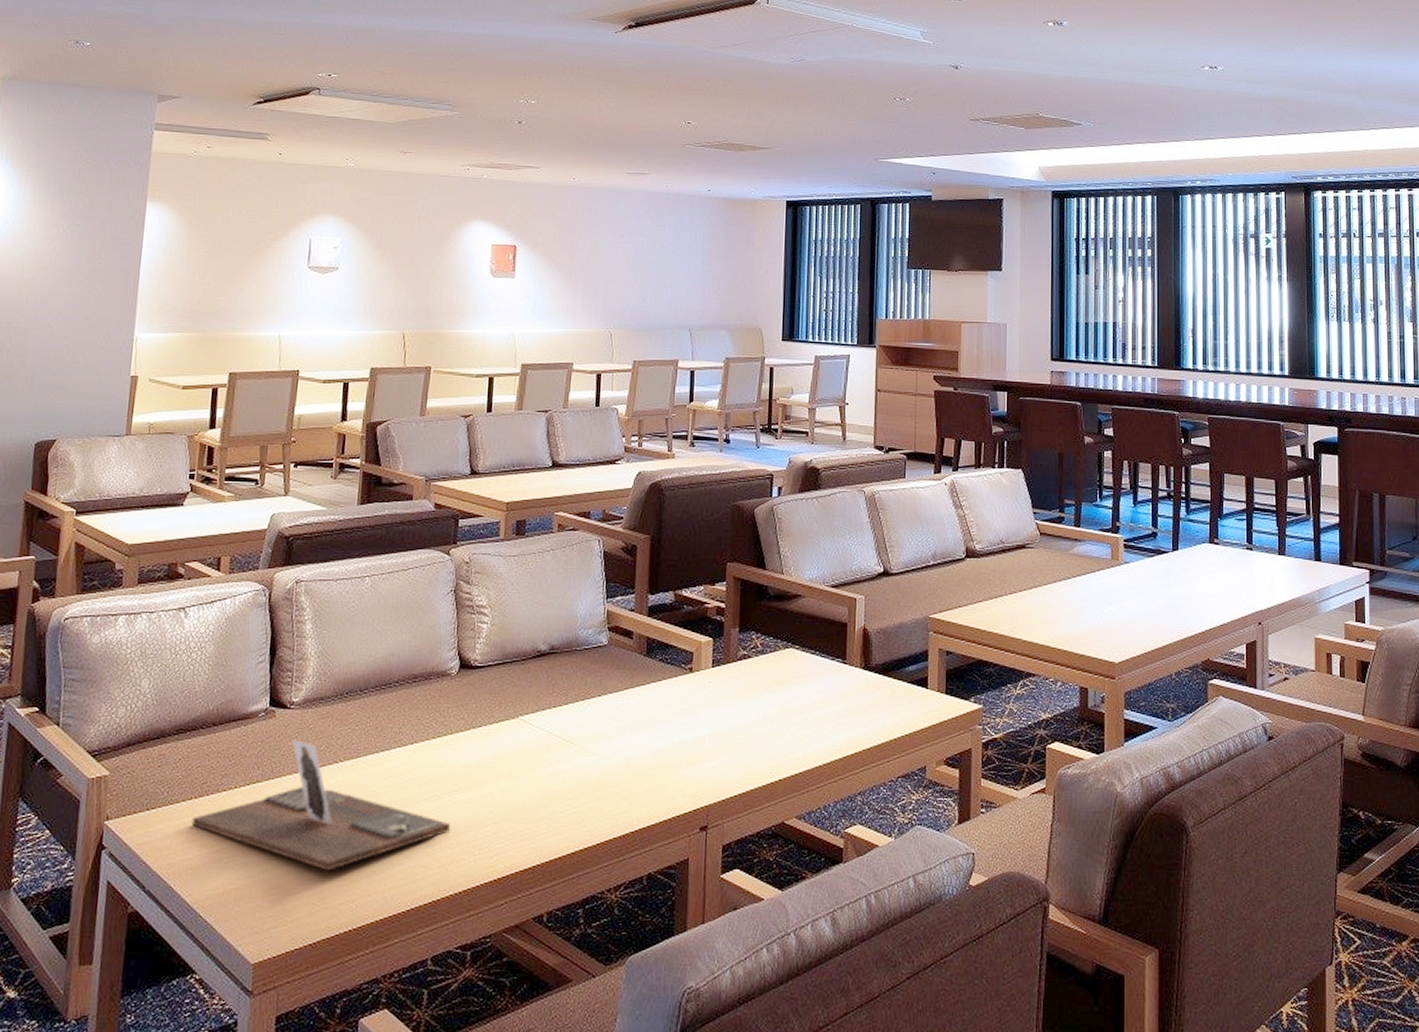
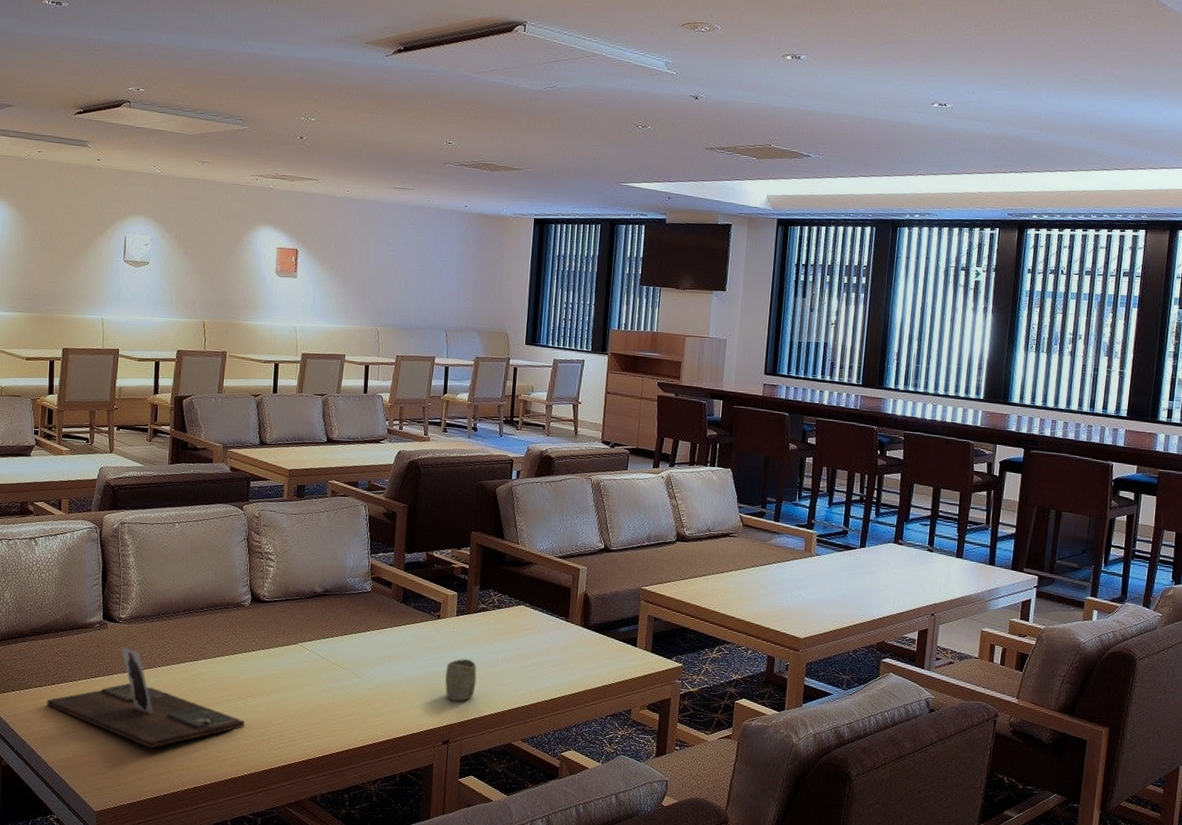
cup: none [700,720,739,775] -> present [445,659,477,702]

